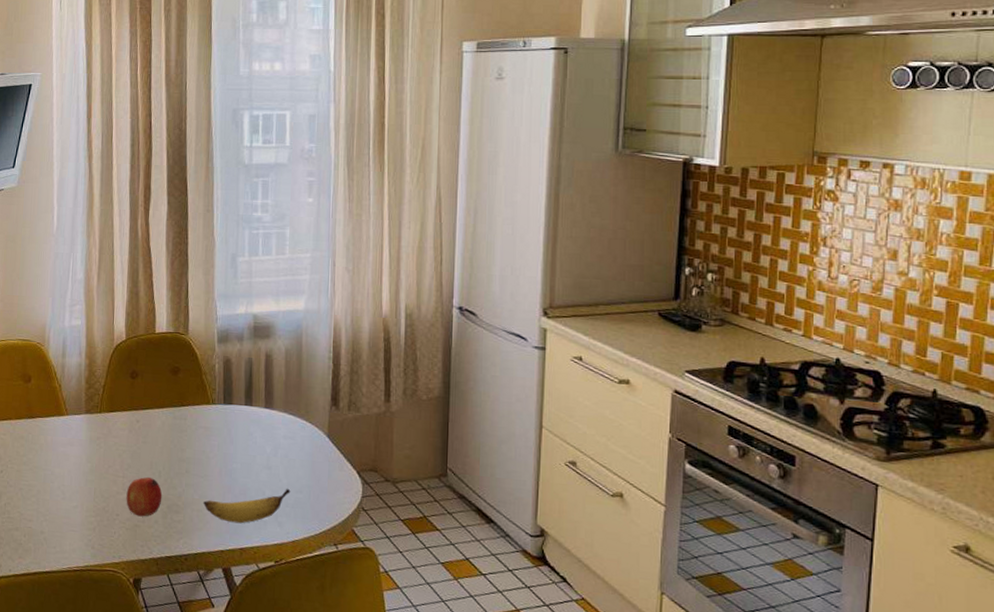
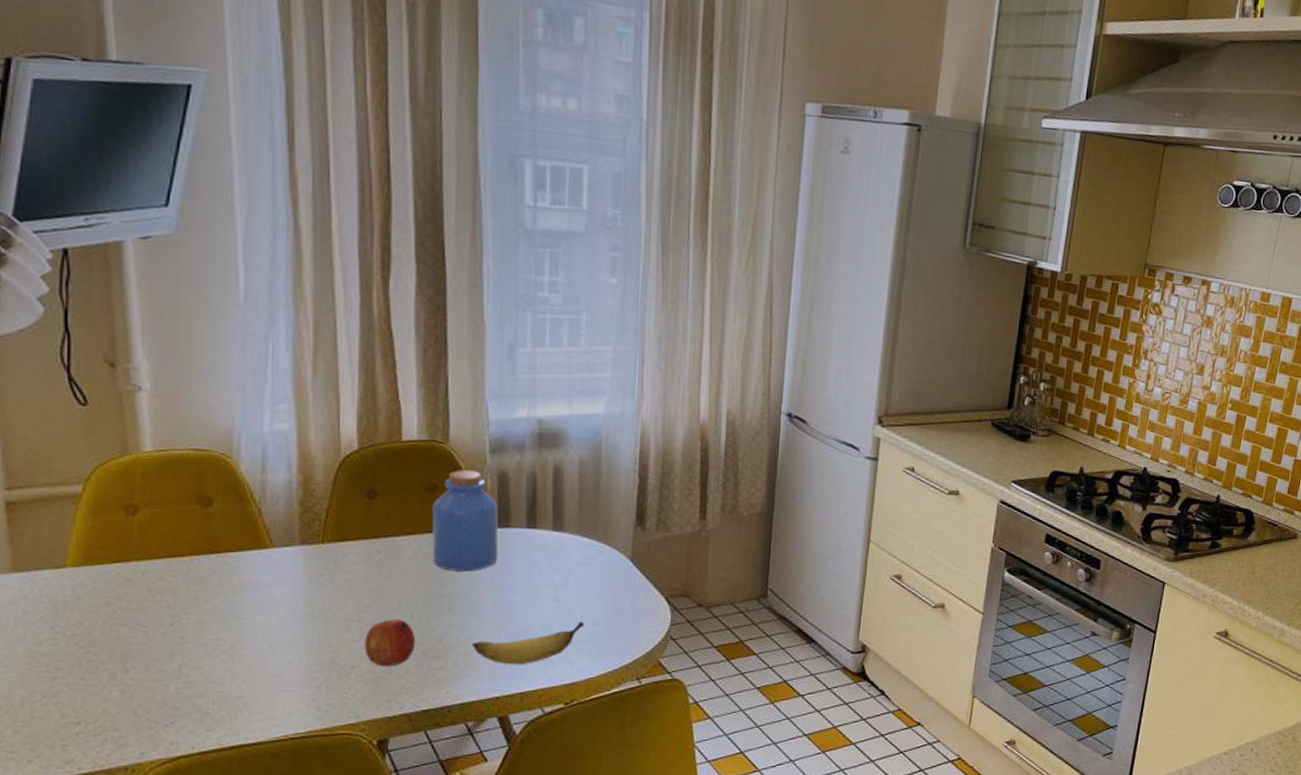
jar: none [175,356,224,441] -> present [432,470,499,572]

